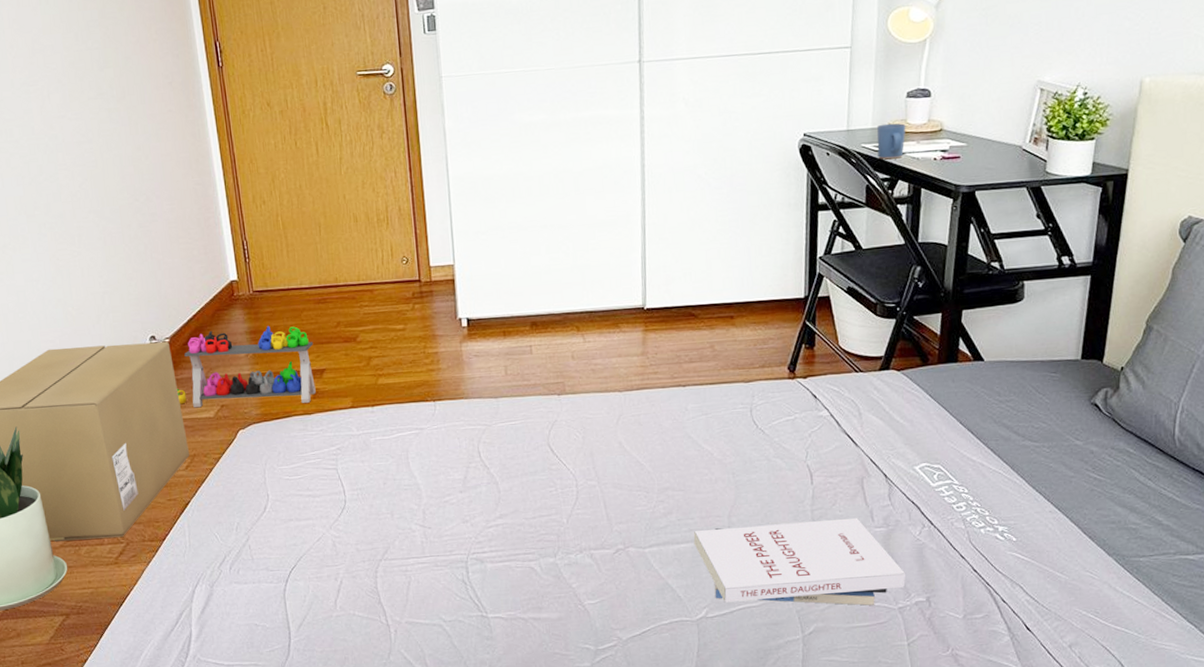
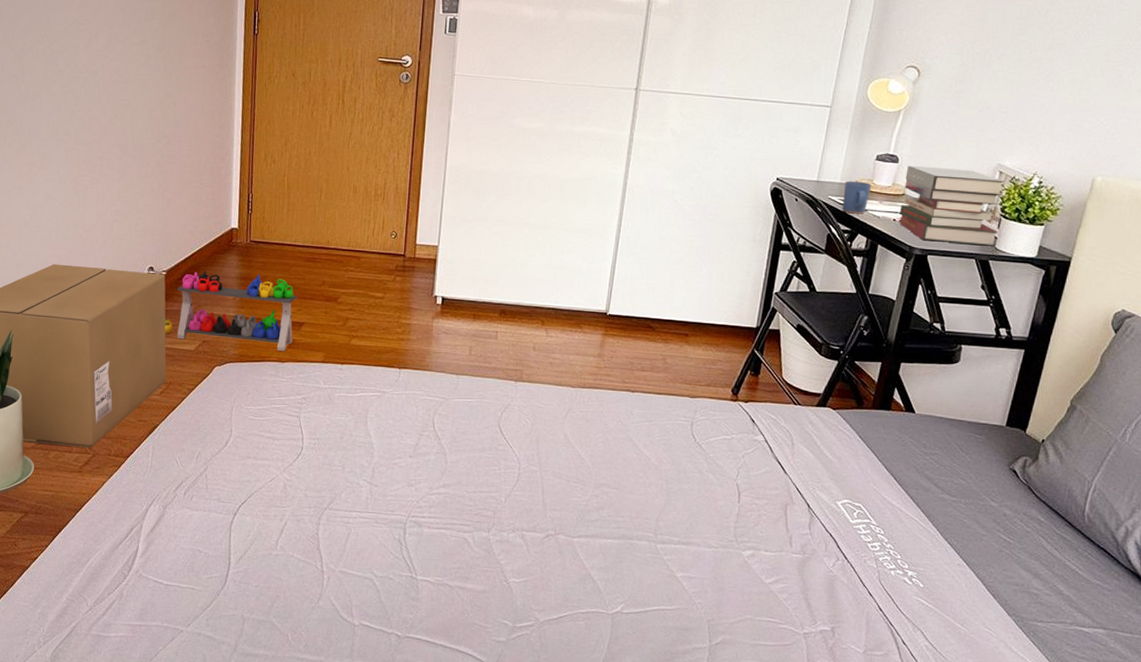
books: present [693,517,906,606] -> none [620,528,816,626]
books: none [939,92,1047,176] -> present [899,165,1004,247]

